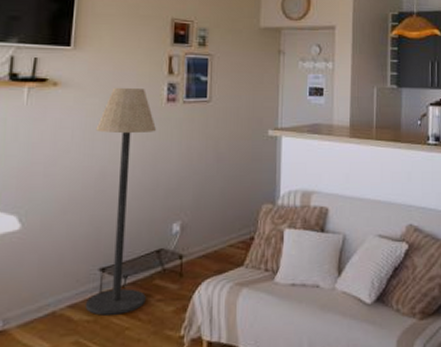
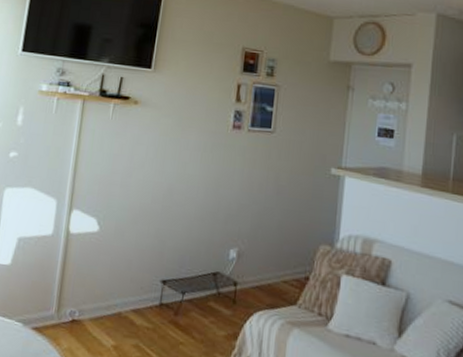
floor lamp: present [85,87,156,316] -> none [146,110,221,329]

